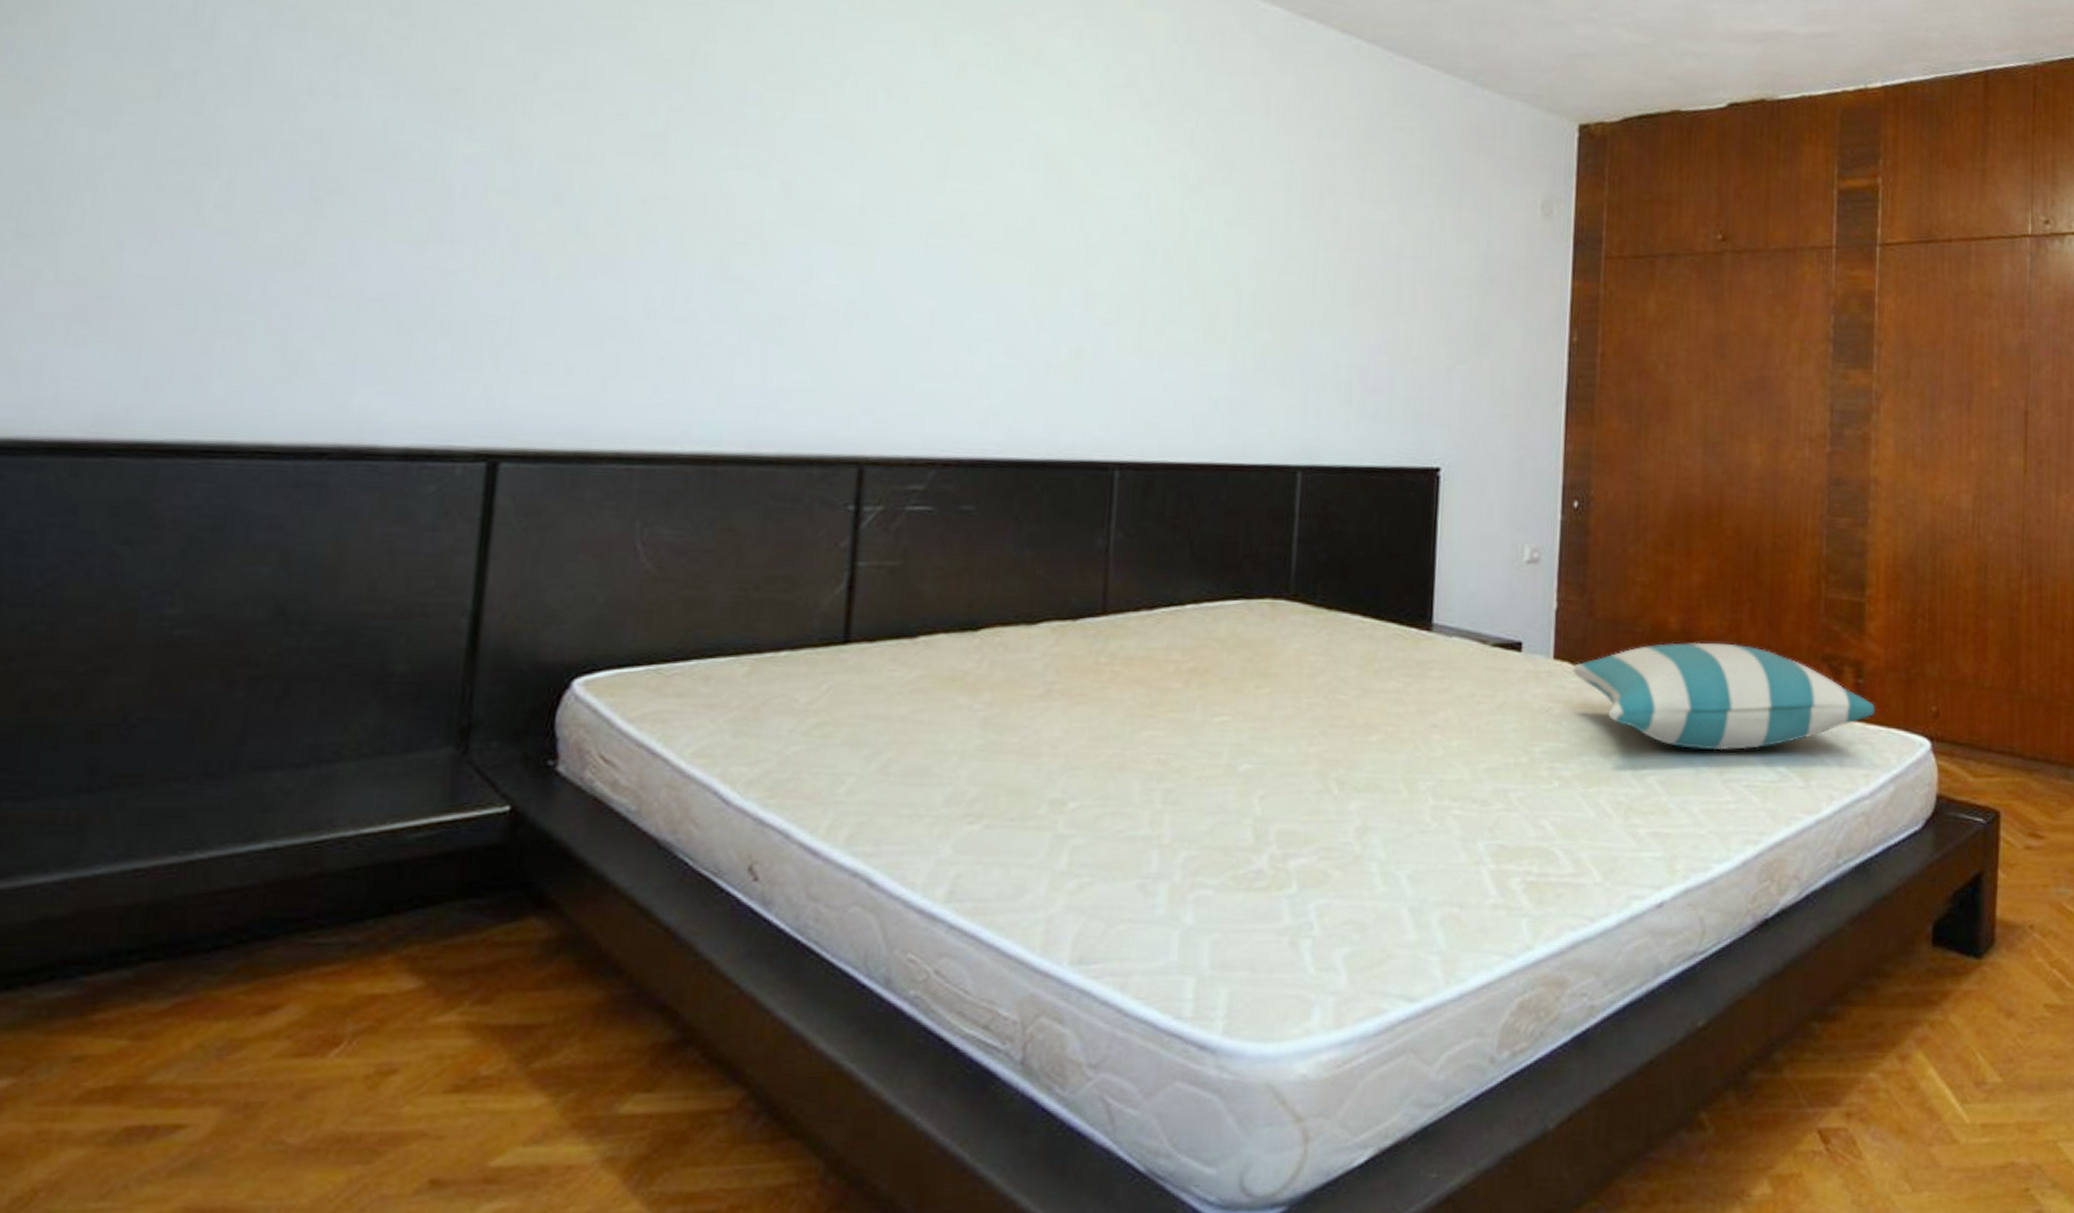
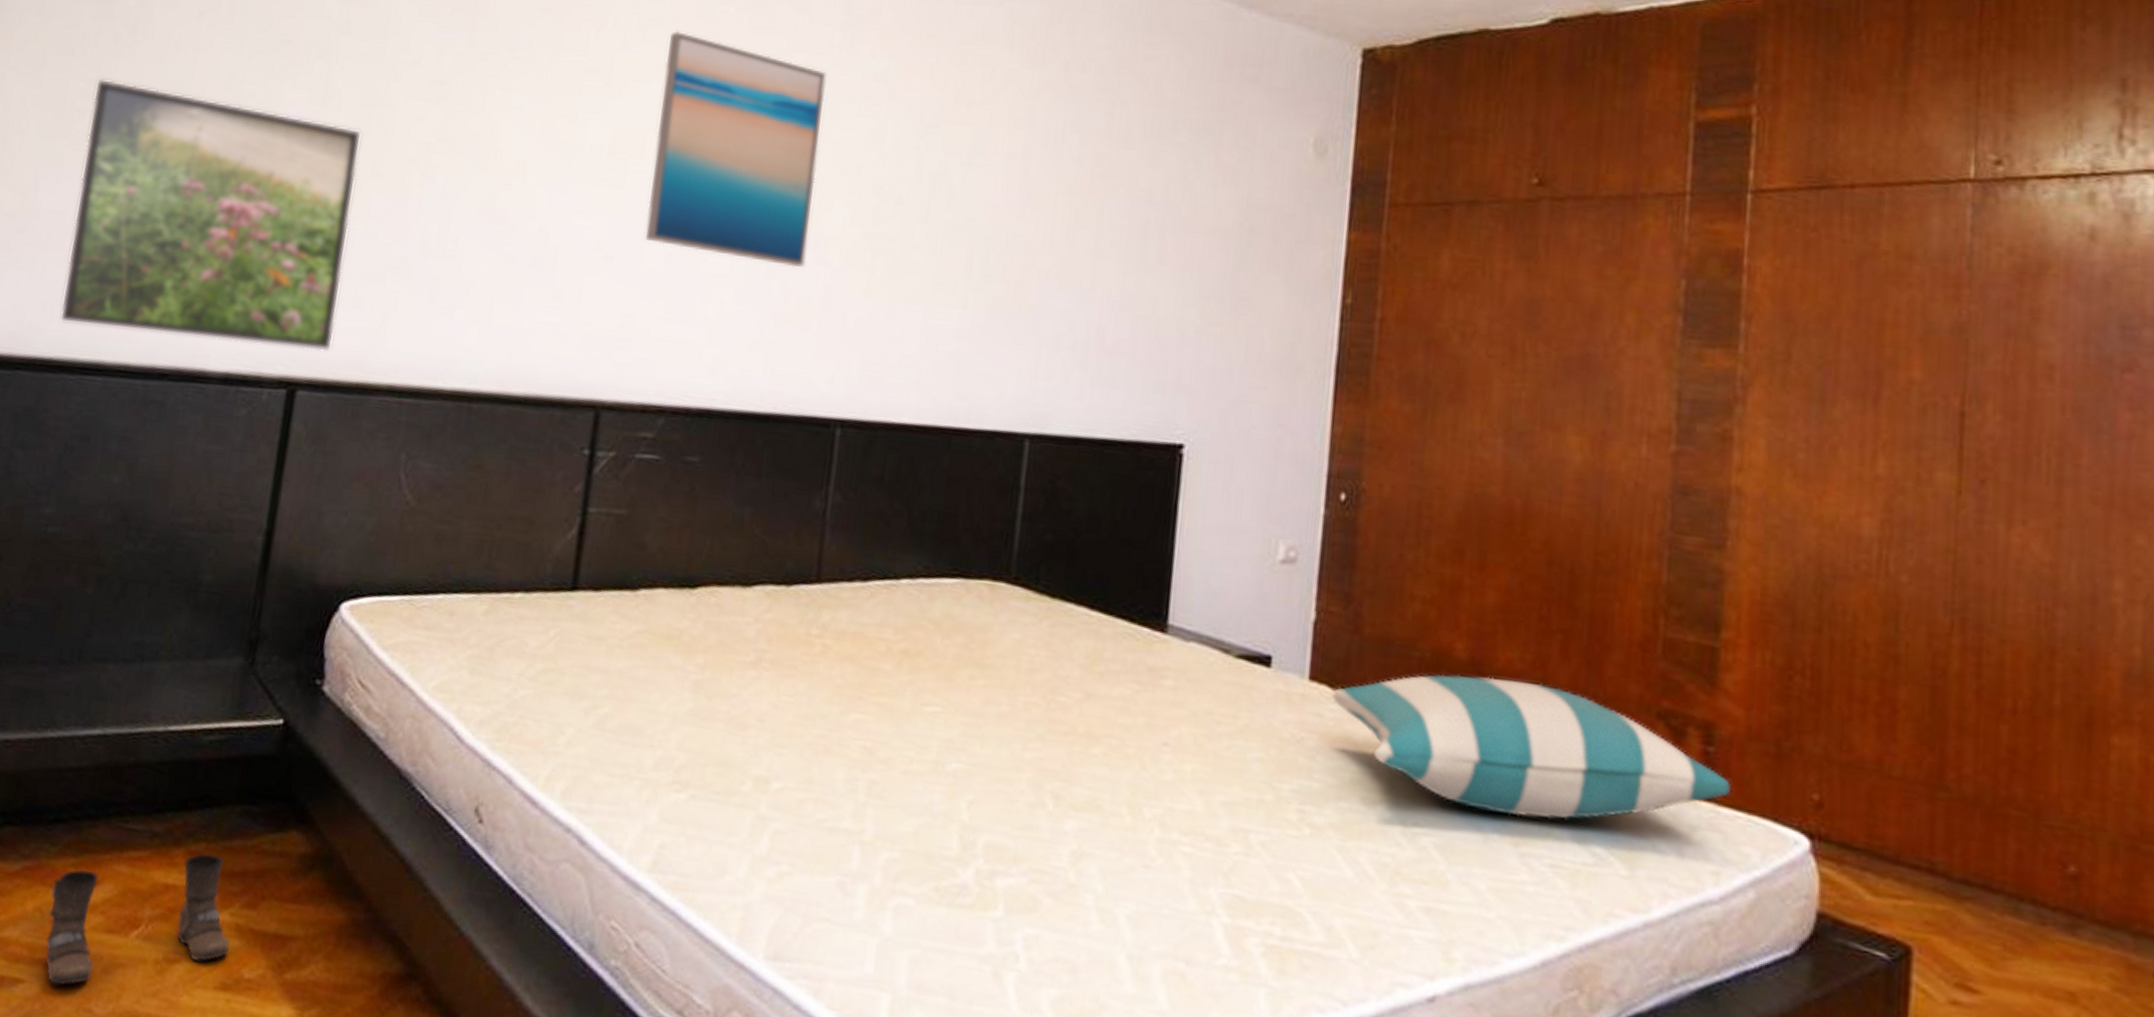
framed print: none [168,125,562,420] -> present [59,78,362,352]
boots: none [213,956,461,1123] -> present [45,853,230,986]
wall art: none [903,90,1087,321] -> present [645,30,827,268]

